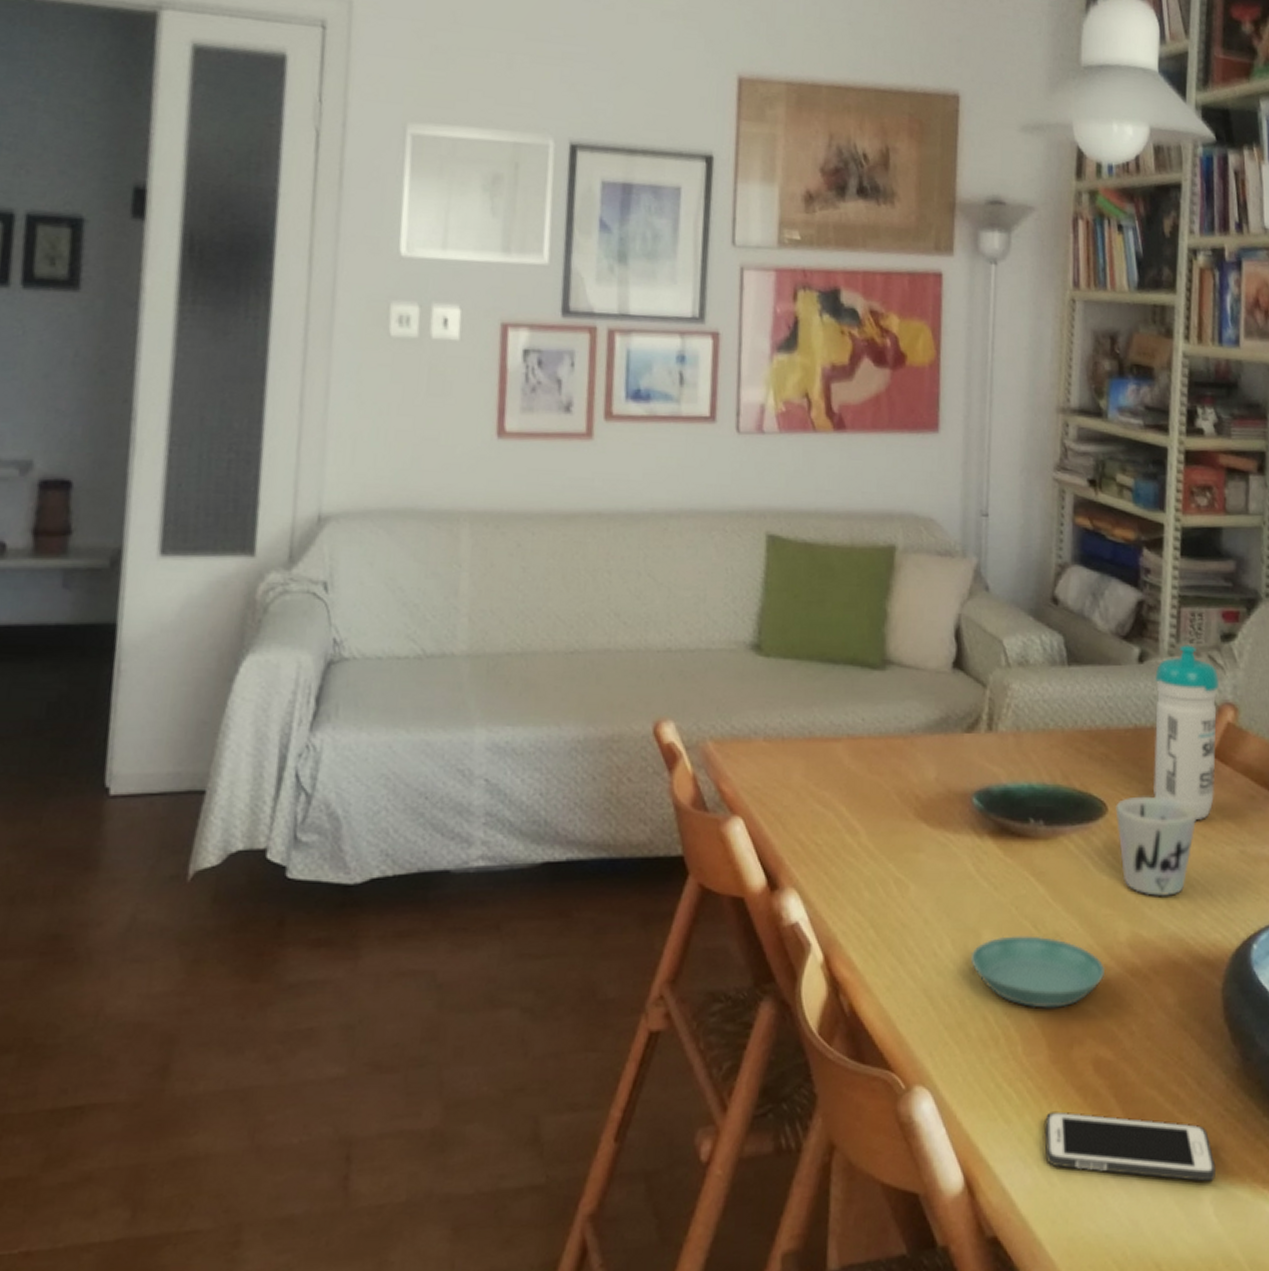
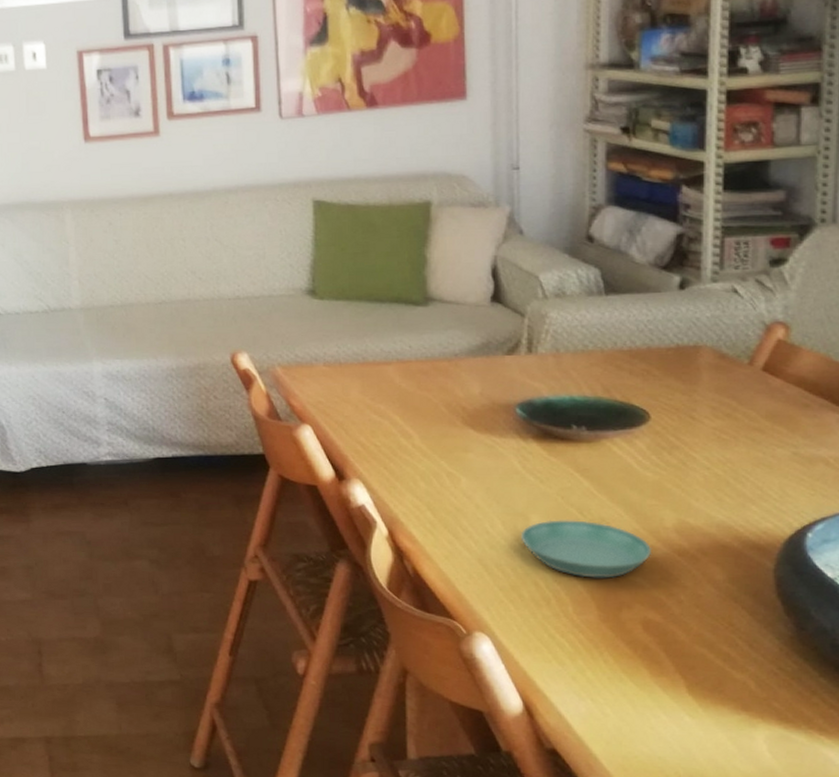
cell phone: present [1044,1111,1216,1182] -> none [597,659,769,725]
mug: present [1115,796,1198,896] -> none [658,405,746,490]
water bottle: present [1154,645,1219,819] -> none [697,271,768,425]

